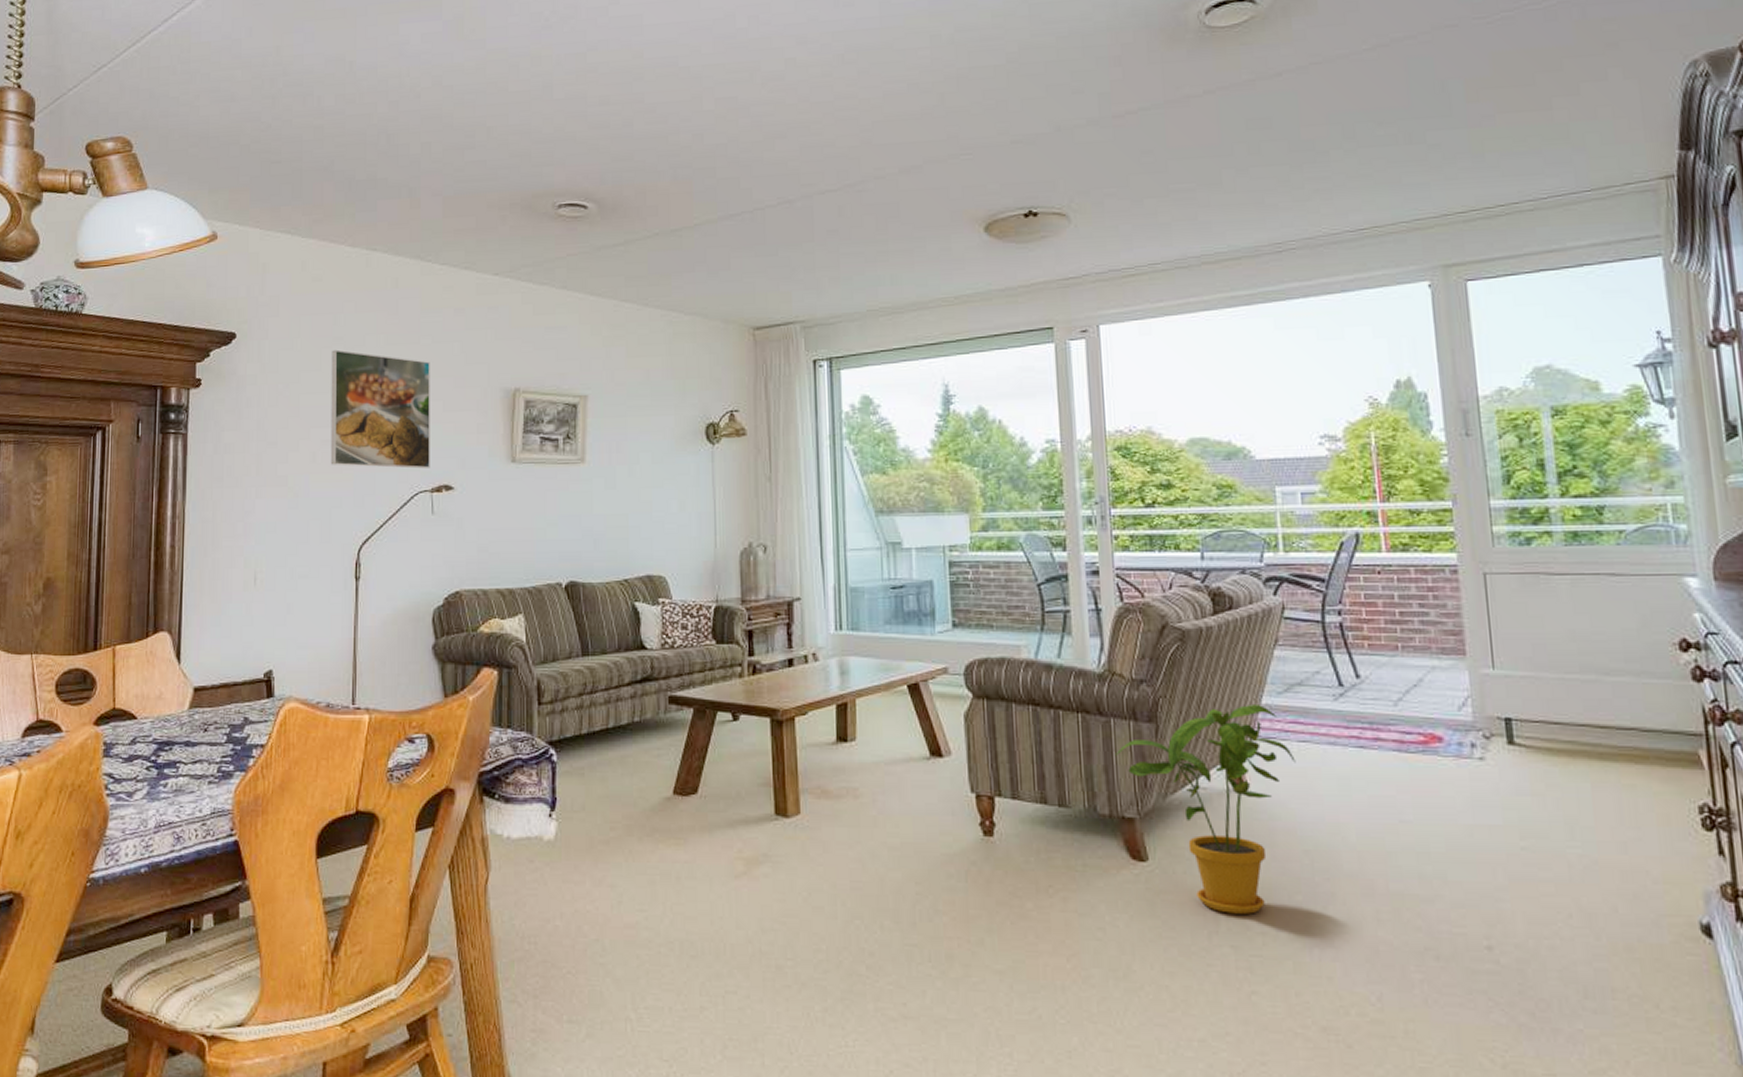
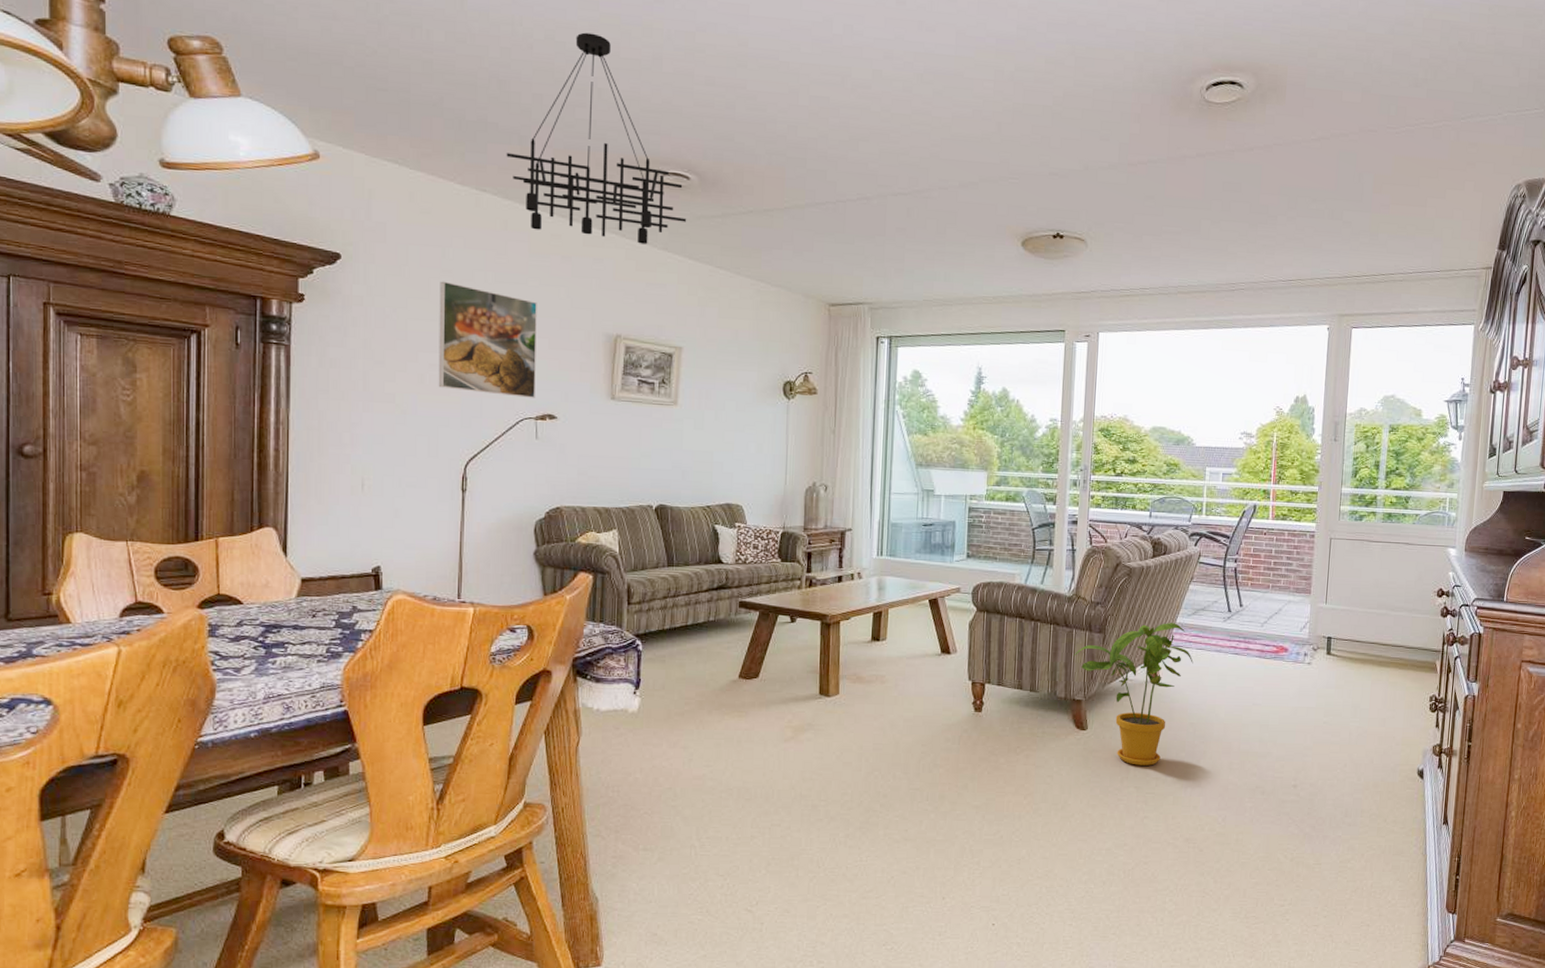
chandelier: none [396,71,586,285] -> present [506,32,687,244]

